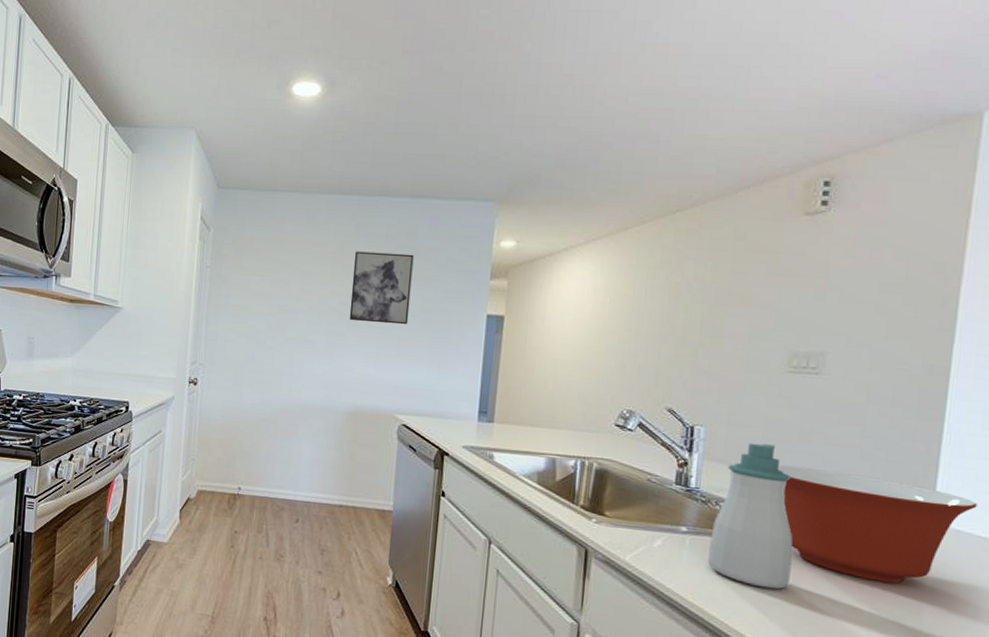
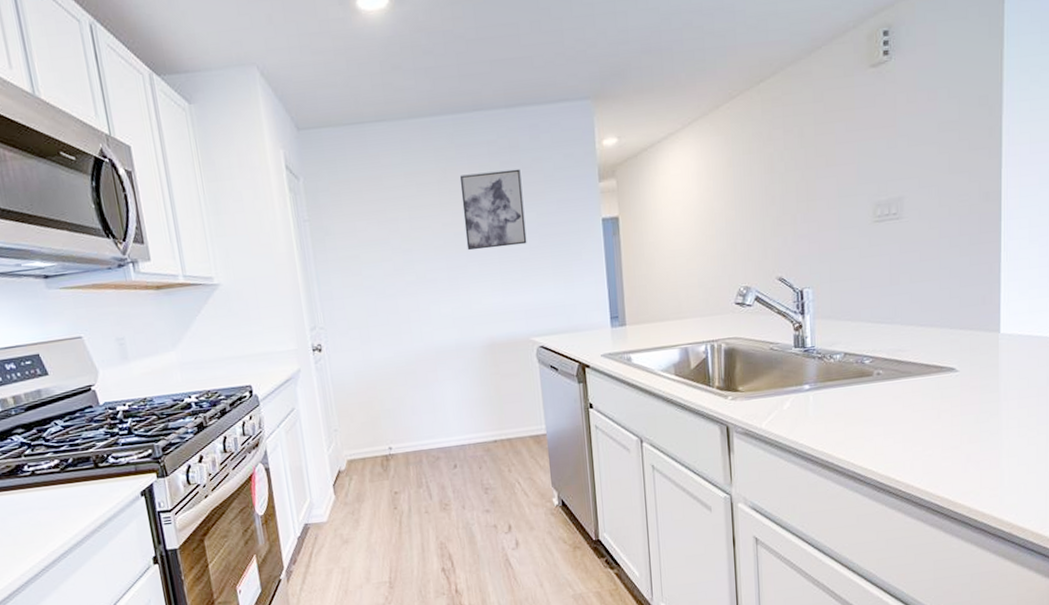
soap bottle: present [708,443,793,590] -> none [829,292,897,424]
mixing bowl: present [777,464,977,584] -> none [876,303,1032,395]

